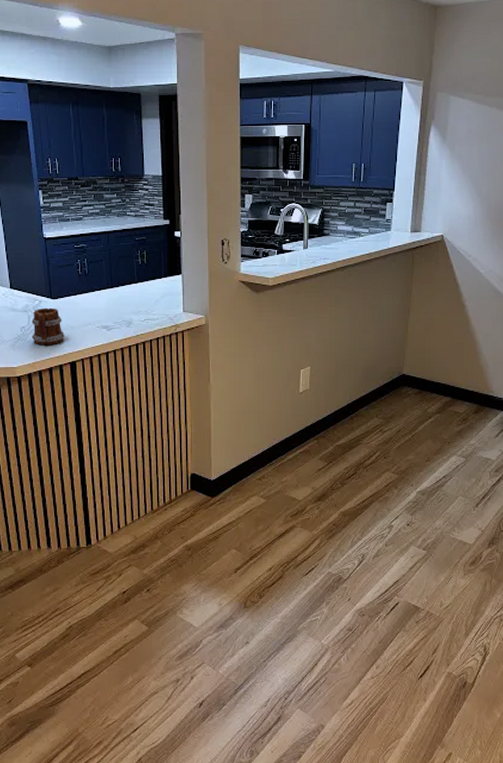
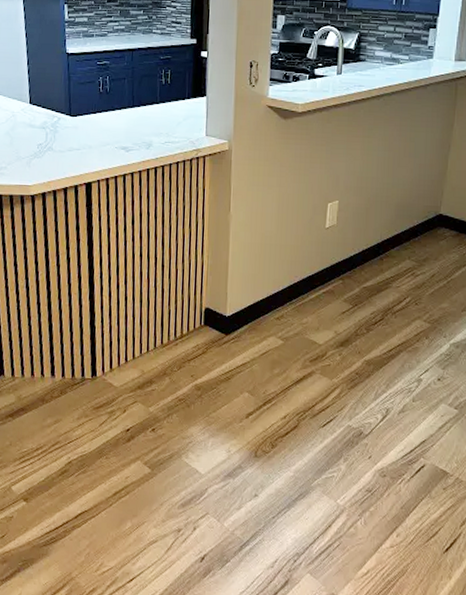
mug: present [31,307,65,346] -> none [48,125,82,165]

